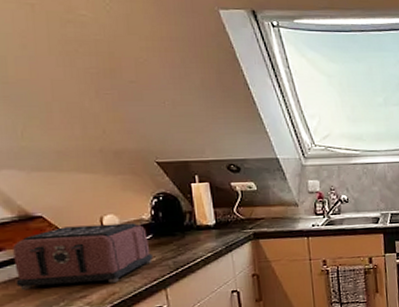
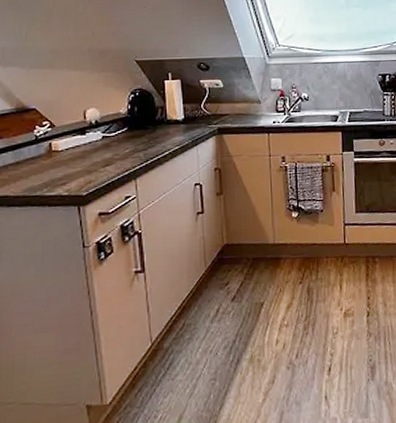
toaster: present [13,222,153,291] -> none [8,116,126,176]

